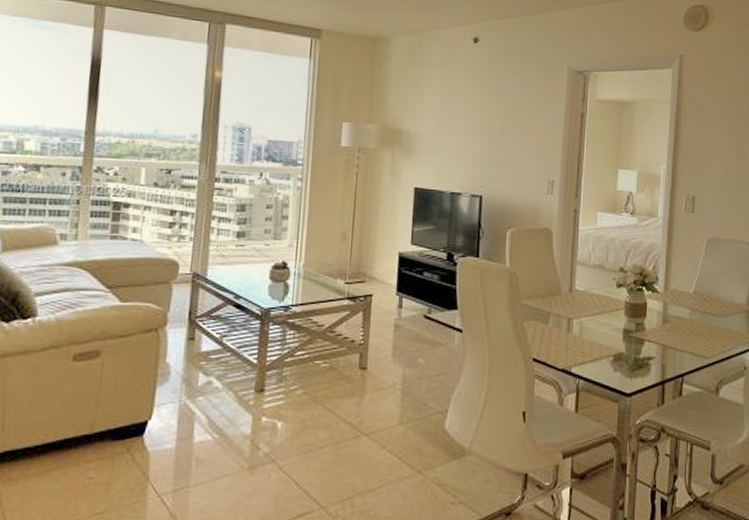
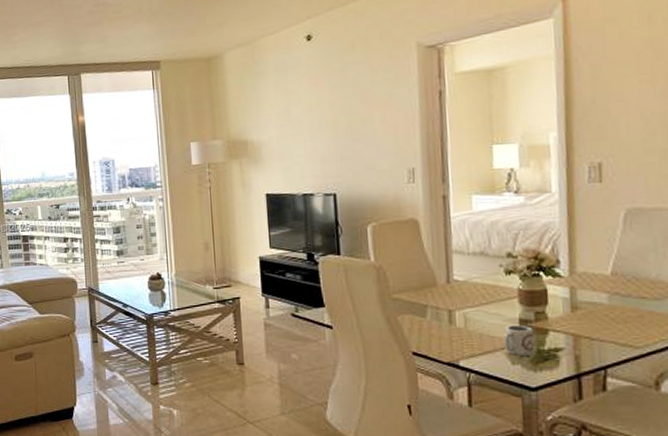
cup: none [609,334,633,363] -> present [503,324,535,356]

